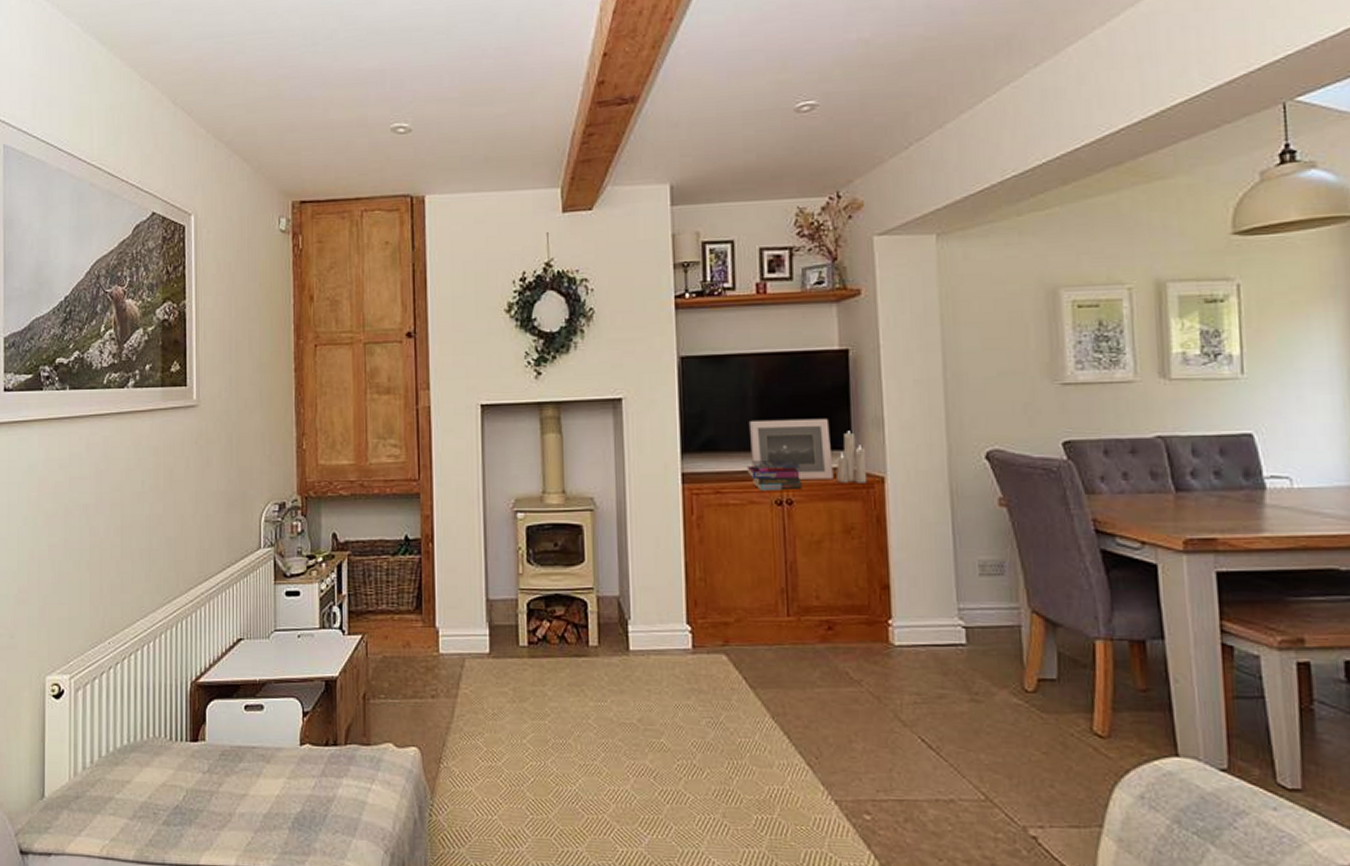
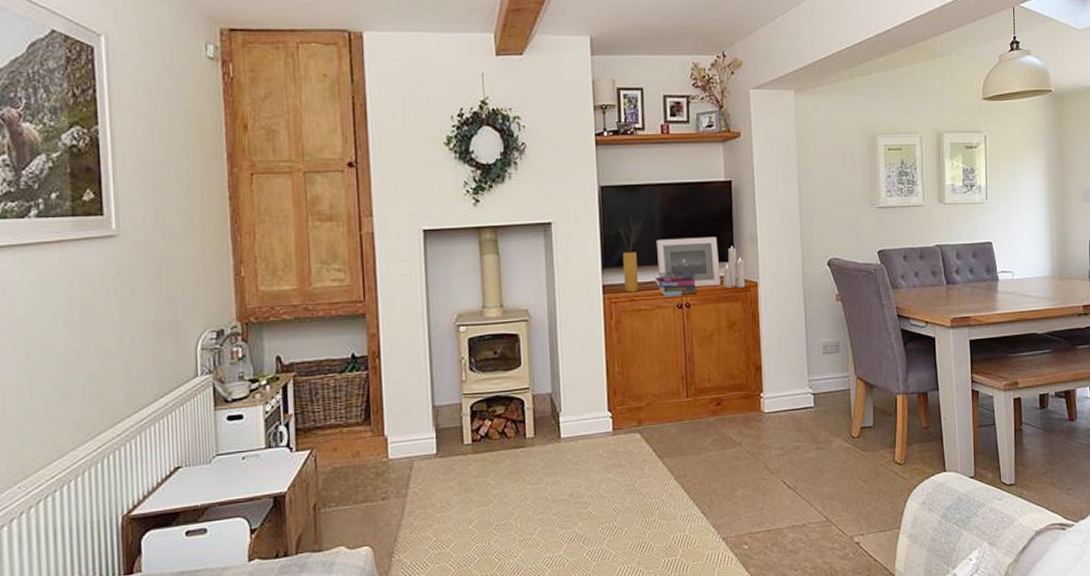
vase: none [702,392,733,484] -> present [619,216,643,293]

